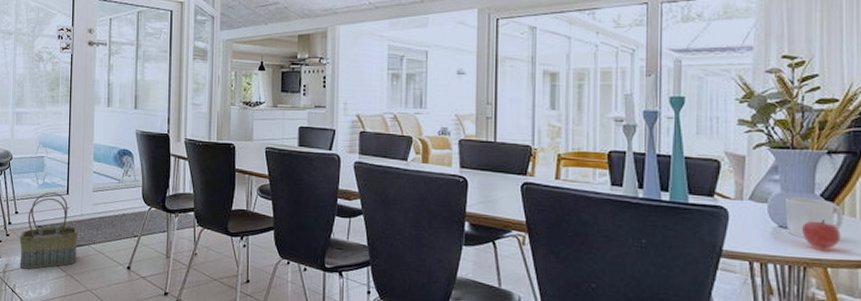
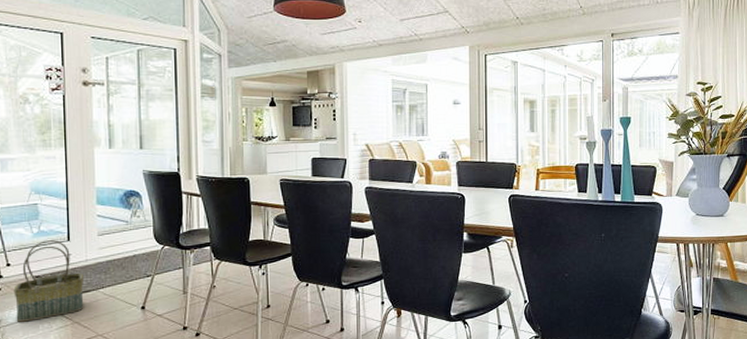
mug: present [784,197,844,238] -> none [700,191,738,222]
fruit: present [802,219,841,250] -> none [711,207,736,229]

